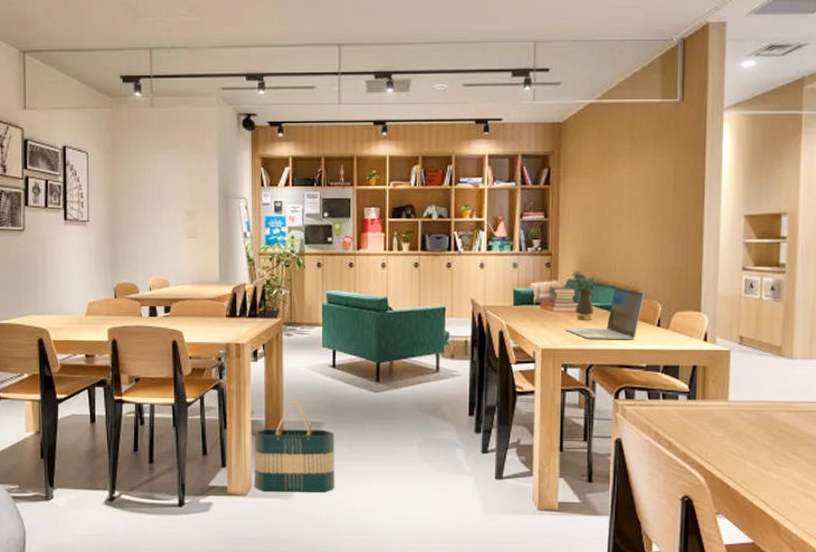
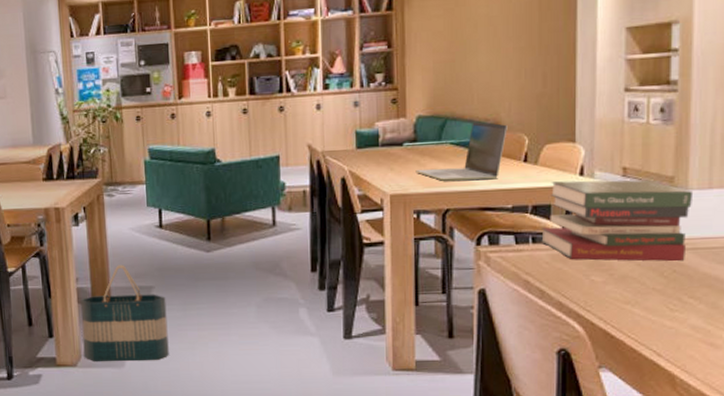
books: present [539,287,577,313] -> none [386,124,429,153]
vase: present [572,270,595,321] -> none [422,105,449,162]
books: none [670,345,797,422] -> present [541,180,694,262]

